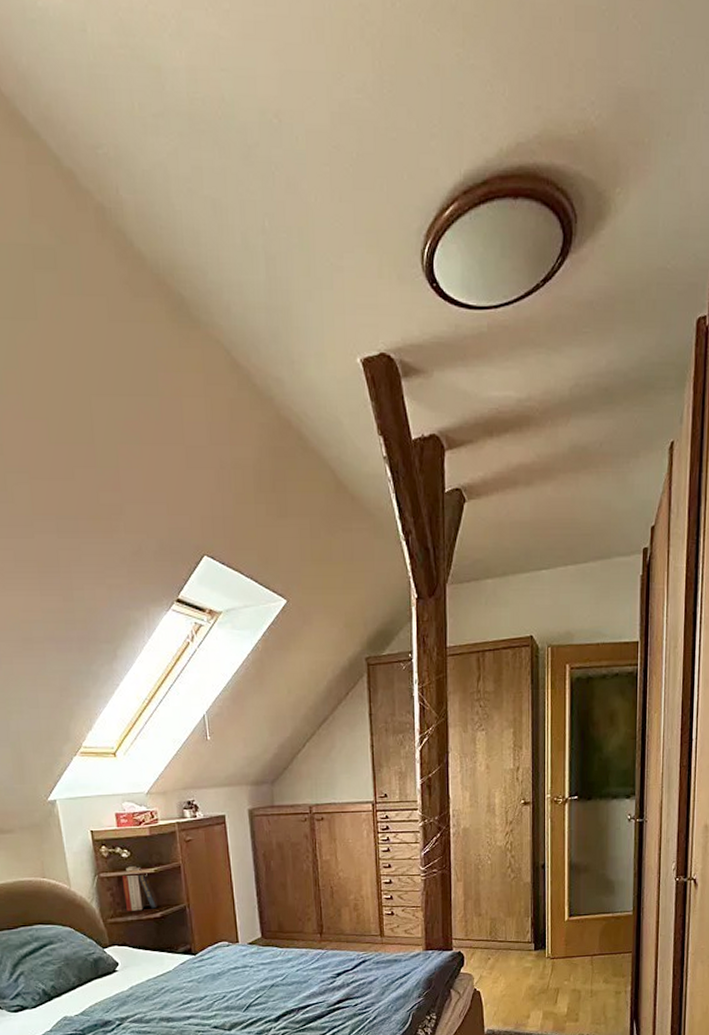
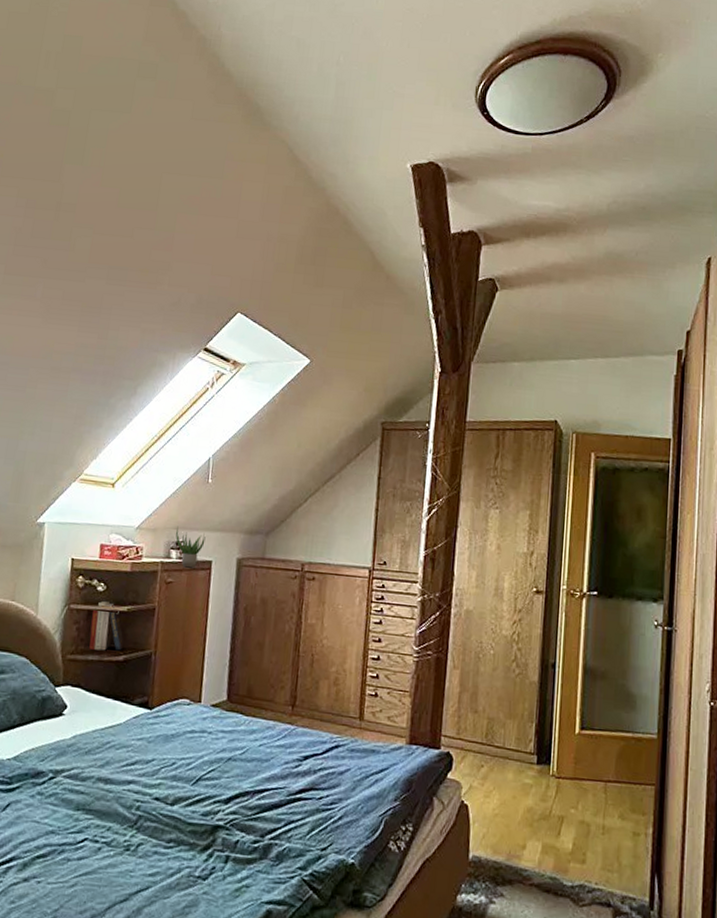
potted plant: none [186,786,215,825] -> present [176,526,206,568]

